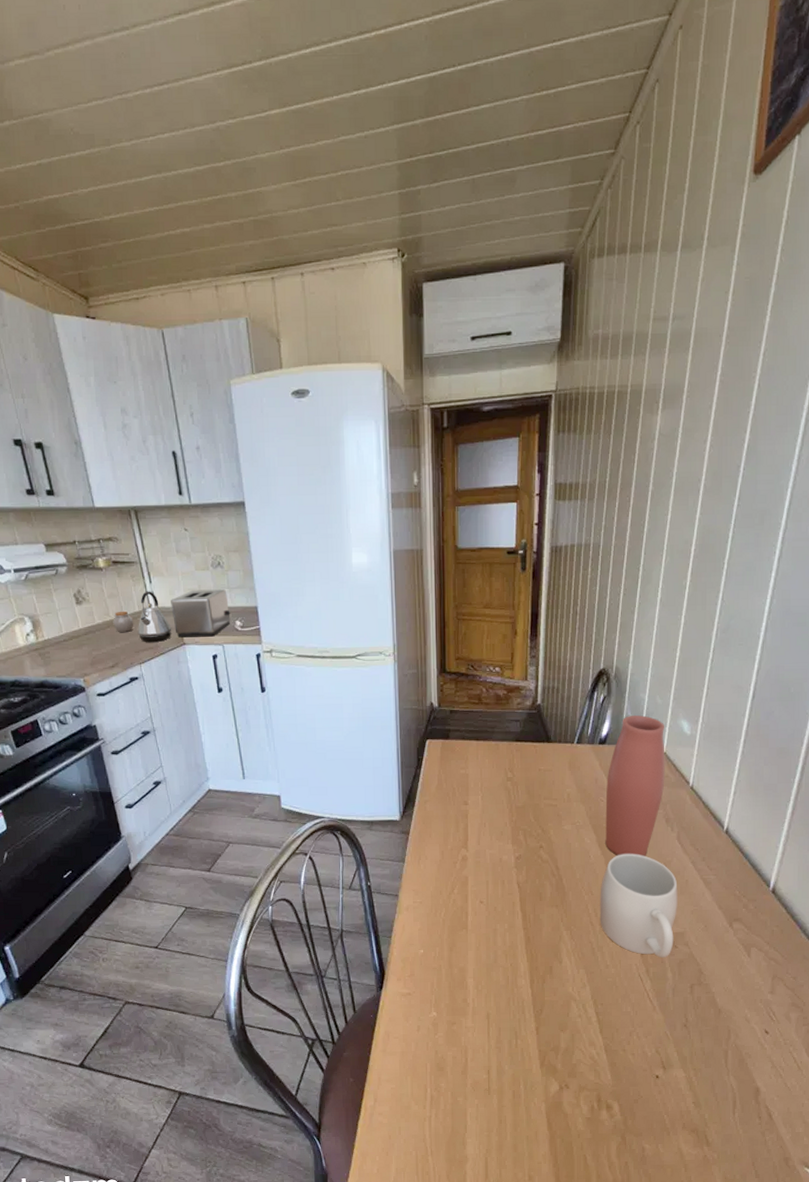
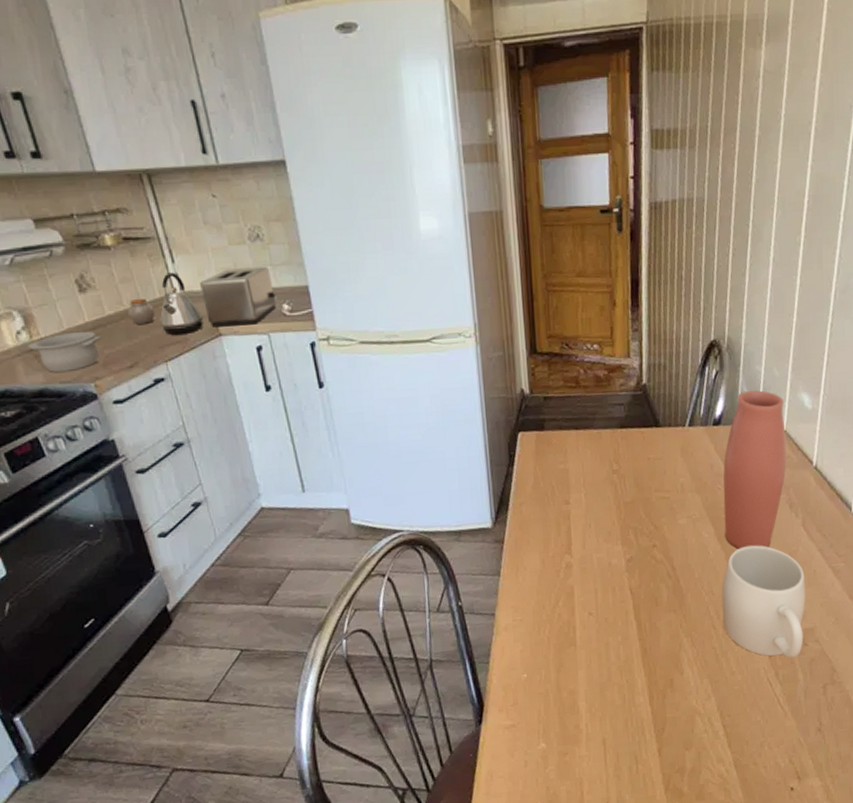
cooking pot: none [34,635,92,669] -> present [27,331,102,374]

